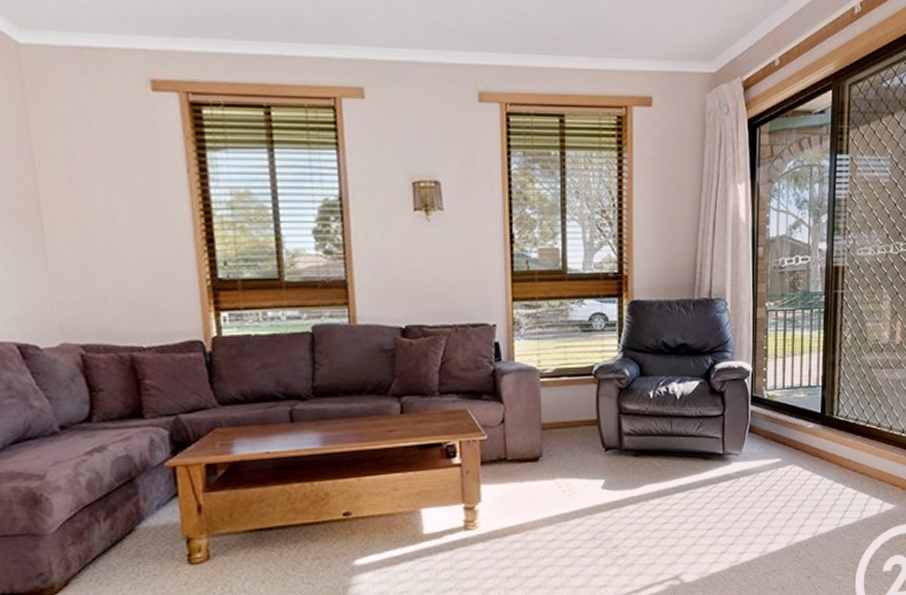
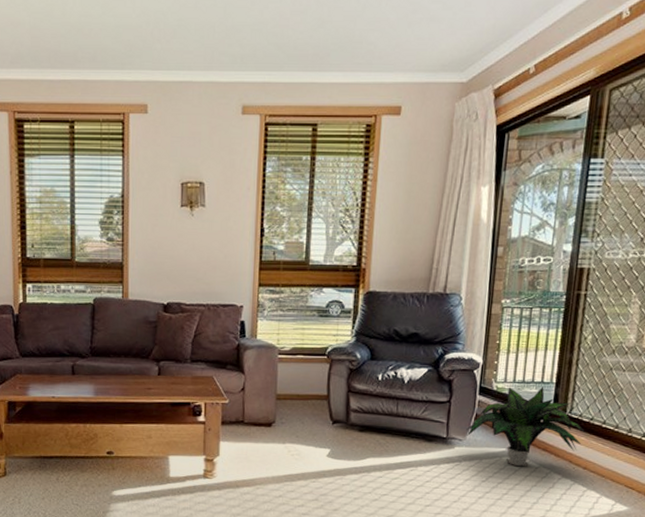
potted plant: none [742,391,854,476] -> present [466,387,587,467]

